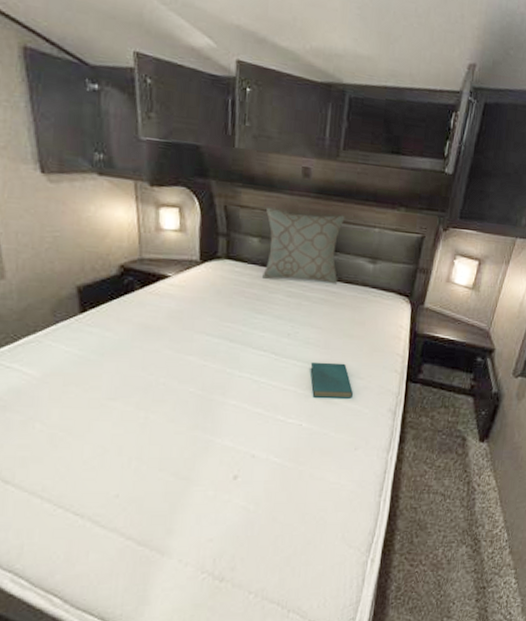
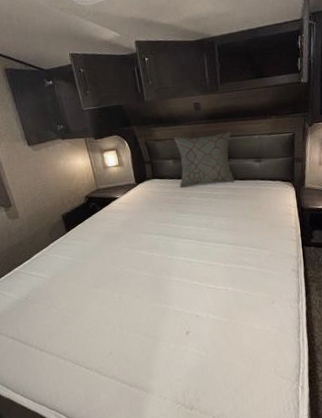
book: present [310,361,353,399] -> none [226,239,262,268]

